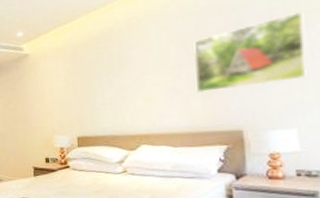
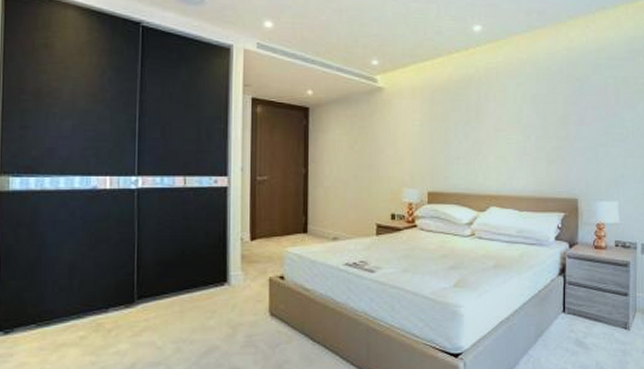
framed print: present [193,12,307,94] -> none [543,93,629,158]

